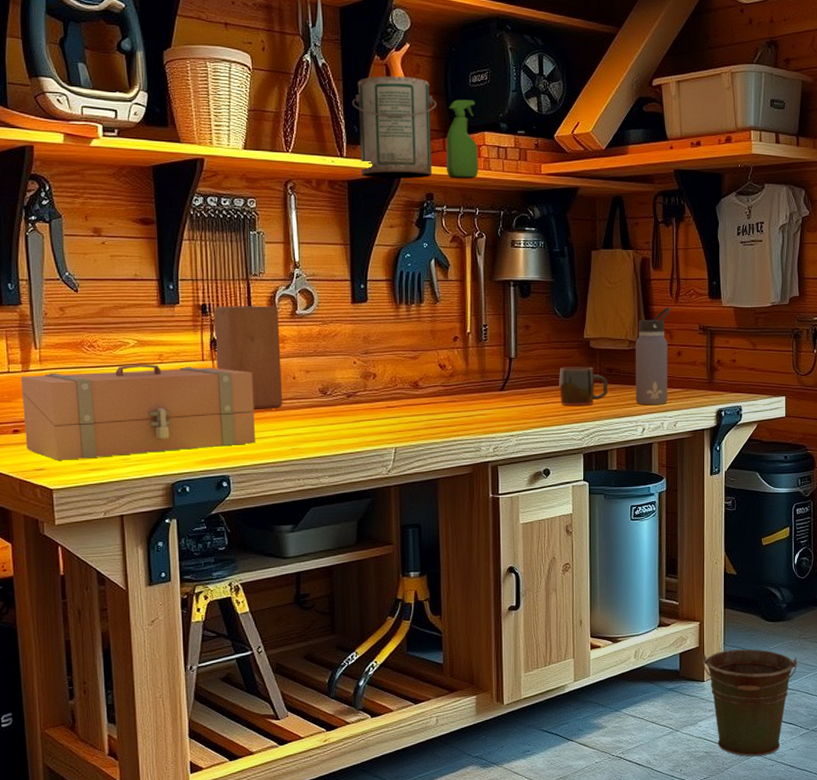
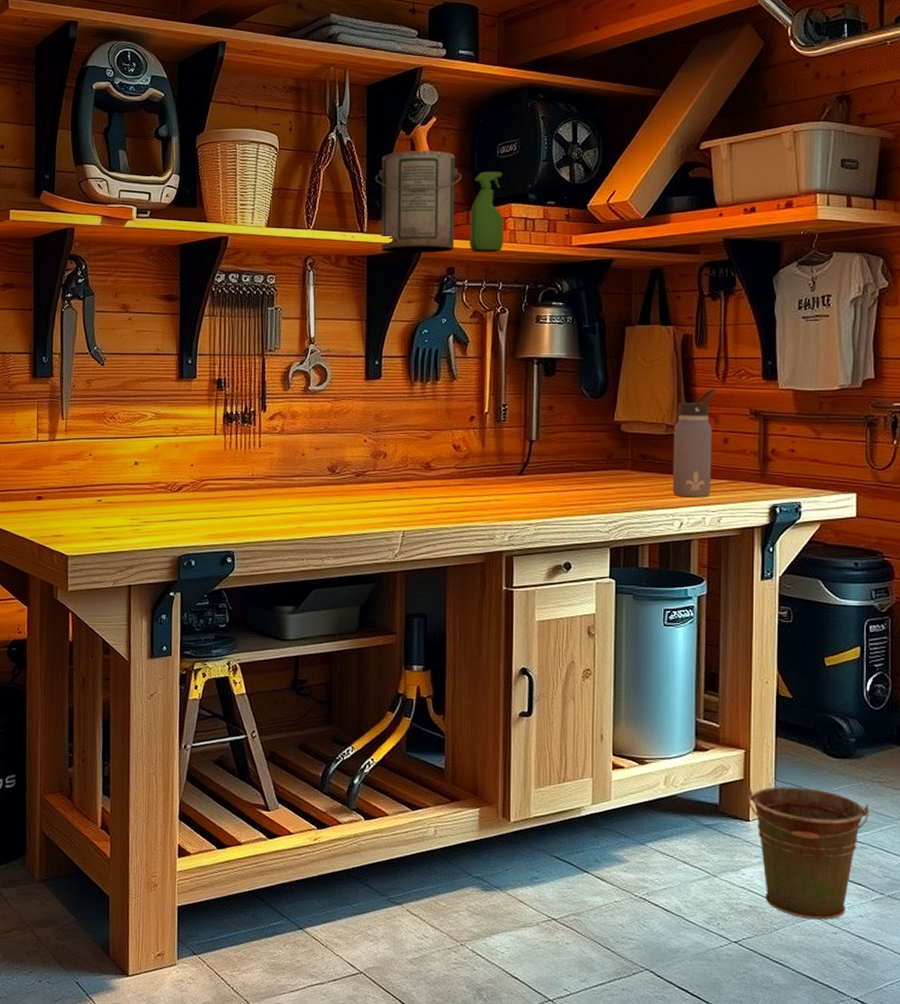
toolbox: present [20,364,256,460] -> none [47,436,263,528]
wood block: present [213,306,283,411] -> none [227,381,292,487]
mug: present [559,366,609,406] -> none [584,451,641,495]

